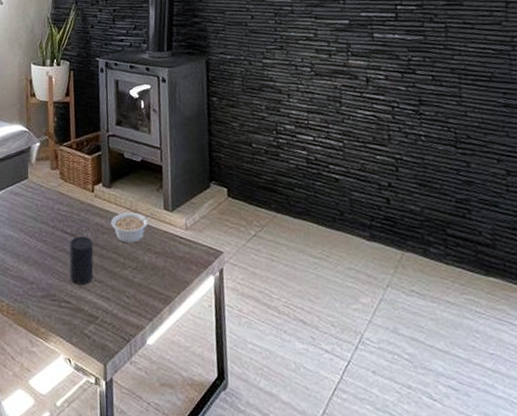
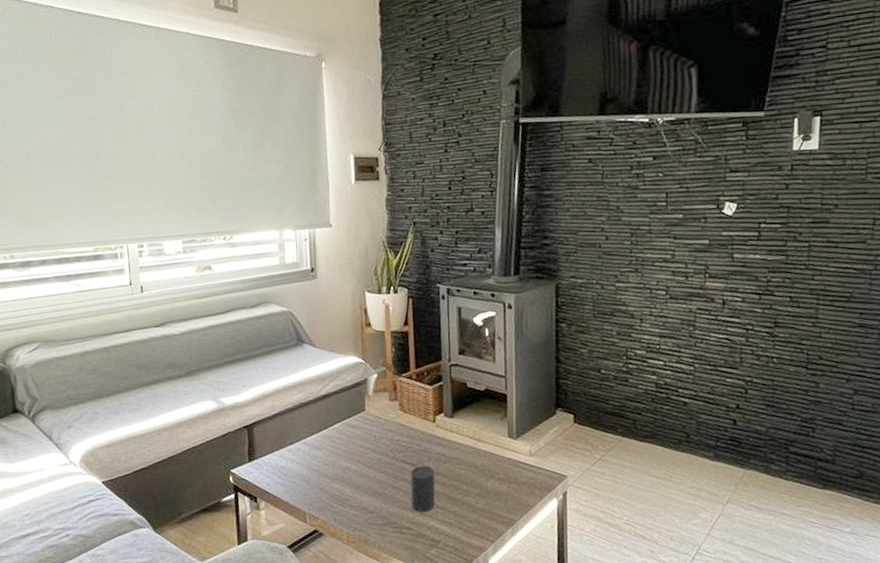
legume: present [111,212,154,243] -> none [453,440,497,471]

